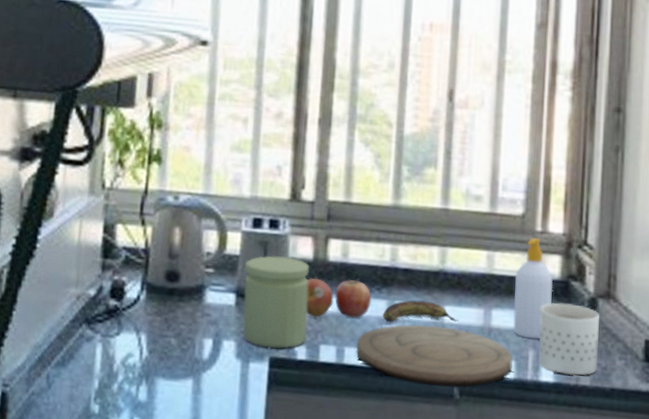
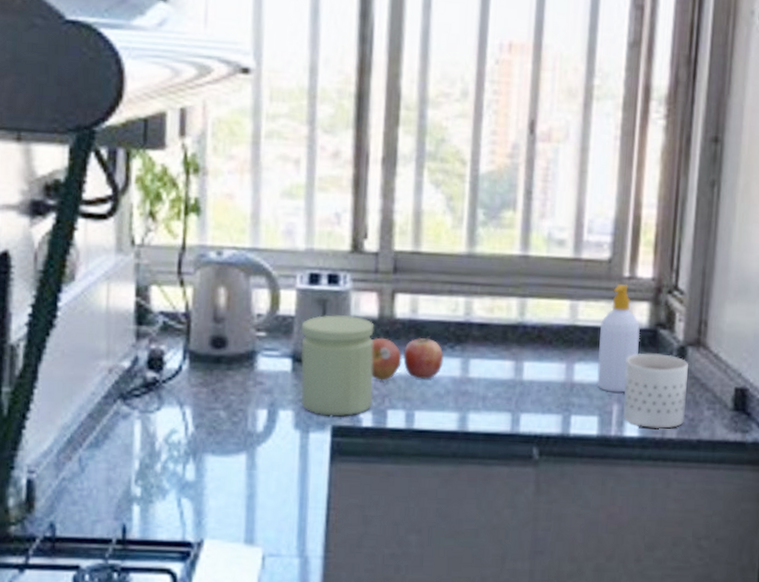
cutting board: present [356,324,513,388] -> none [427,382,596,449]
banana: present [383,300,458,323] -> none [456,357,539,382]

